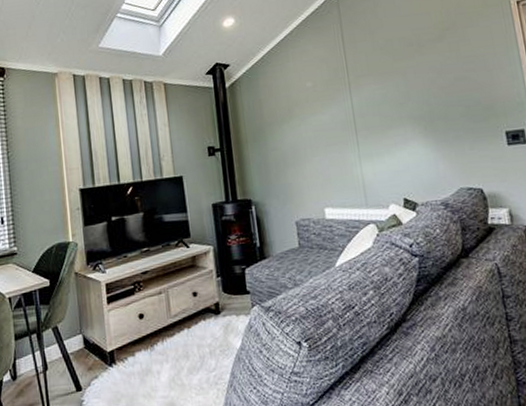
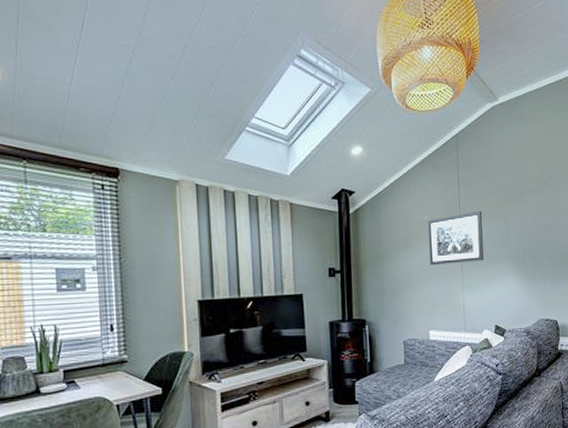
wall art: none [312,69,381,135] -> present [428,210,483,265]

